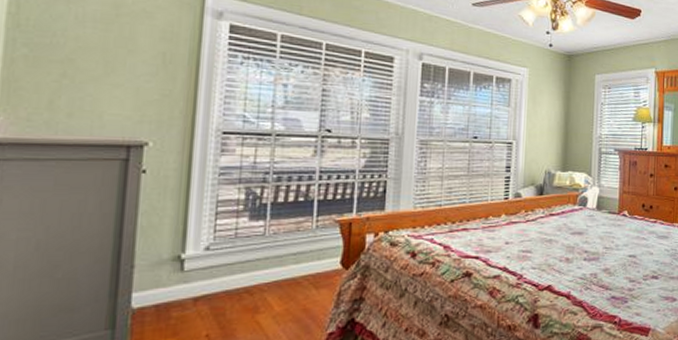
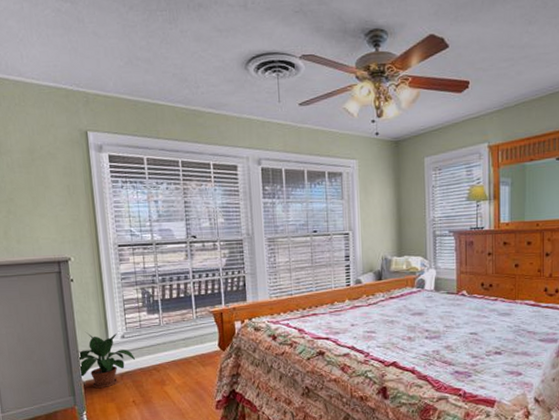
potted plant: none [129,240,220,319] -> present [77,331,135,389]

